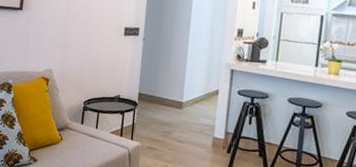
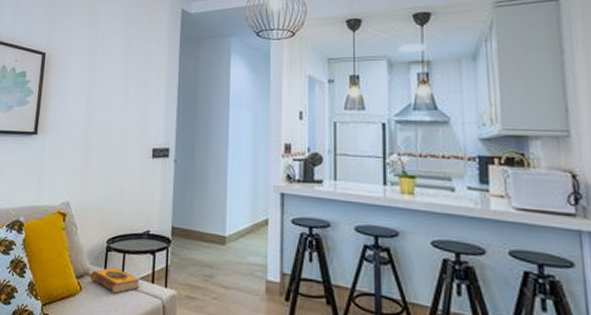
hardback book: none [69,123,111,144] -> present [89,267,140,294]

